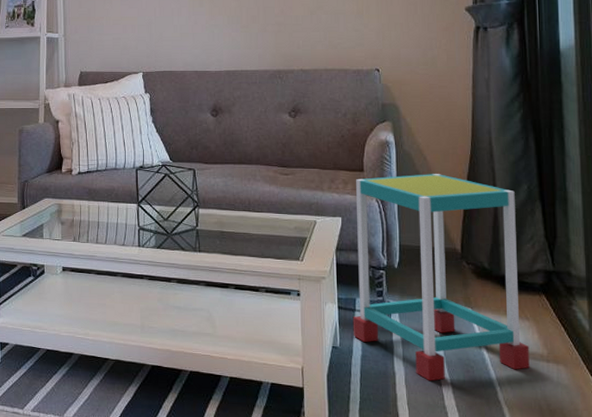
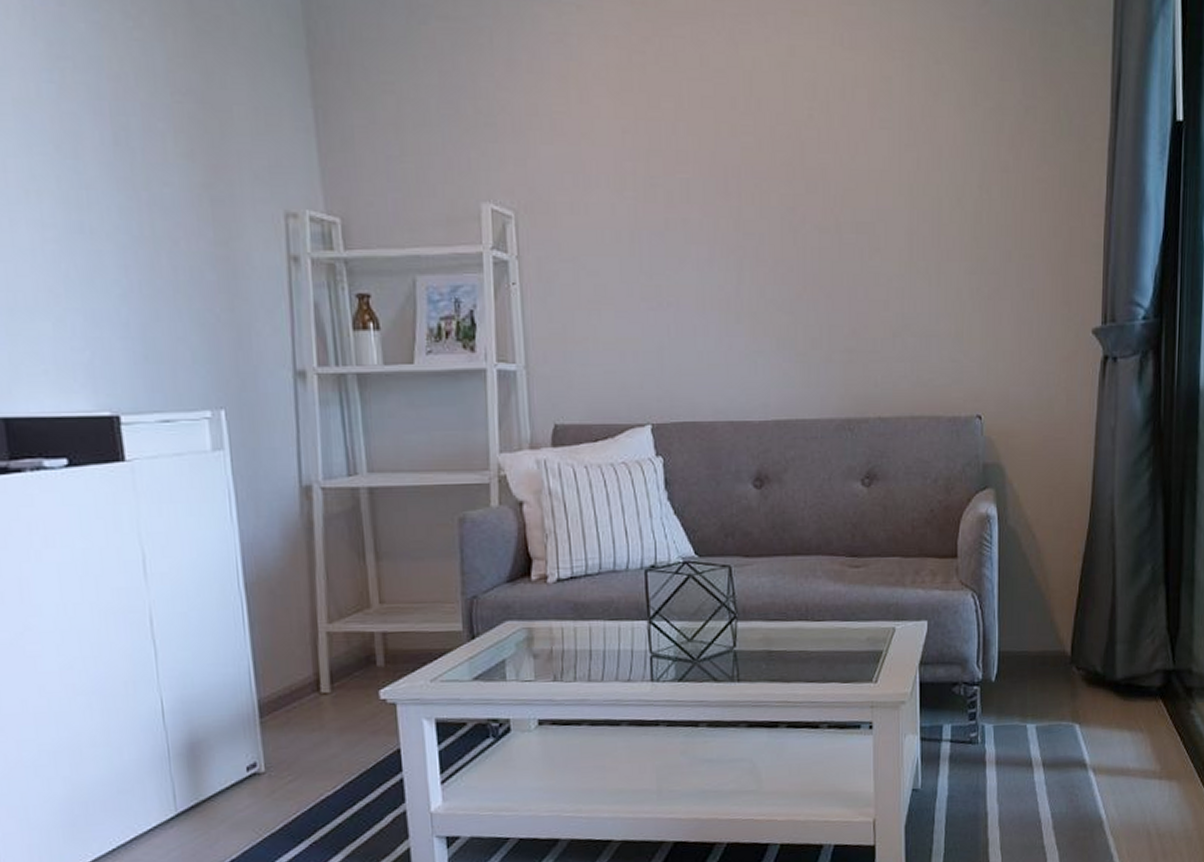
side table: present [352,174,530,381] -> none [938,556,1141,818]

